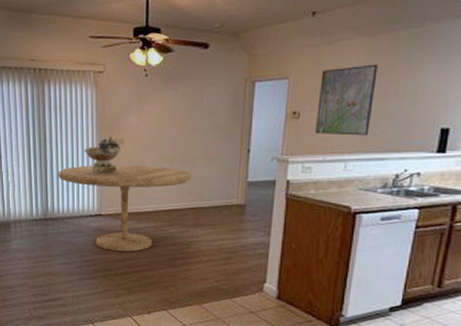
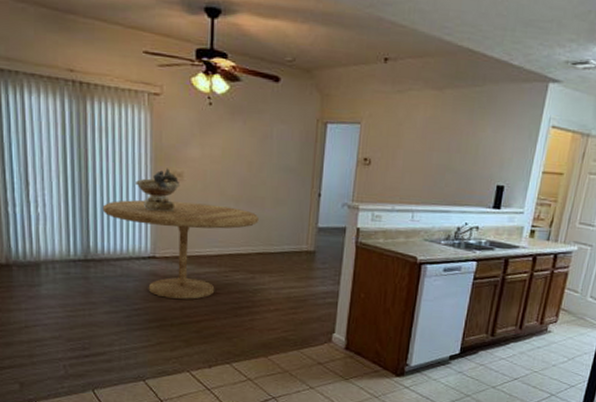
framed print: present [316,64,378,136] -> none [385,117,444,188]

